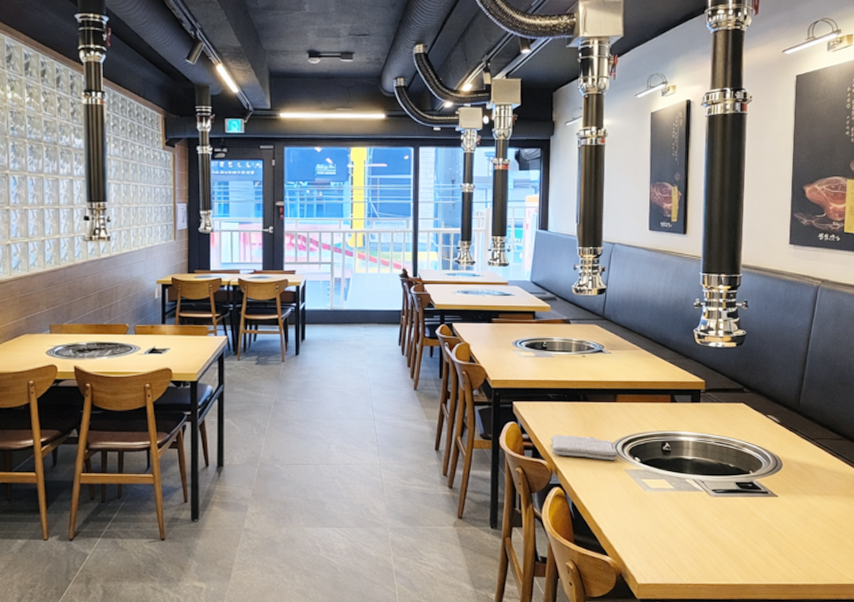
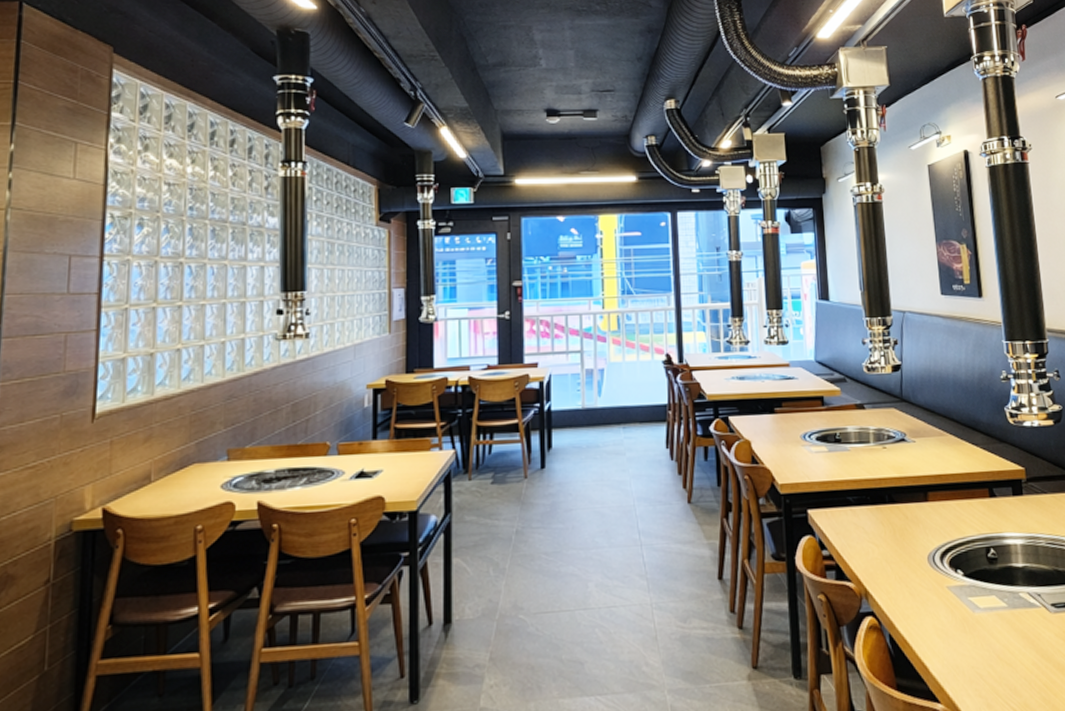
washcloth: present [550,434,618,461] -> none [856,547,936,577]

